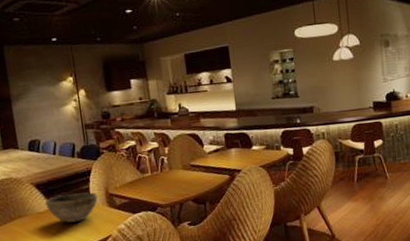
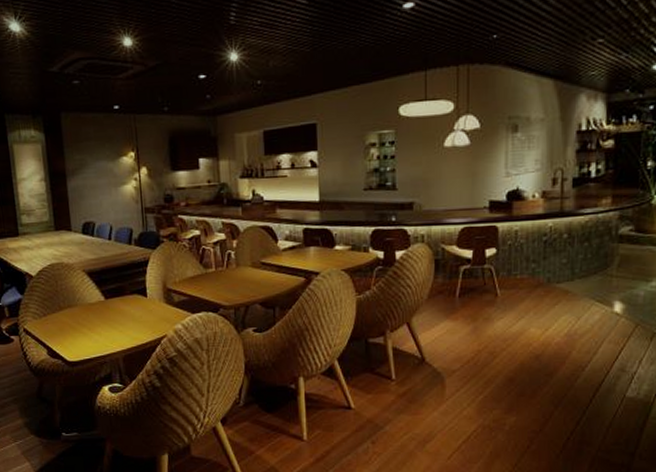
bowl: present [45,192,98,223] -> none [97,285,154,318]

